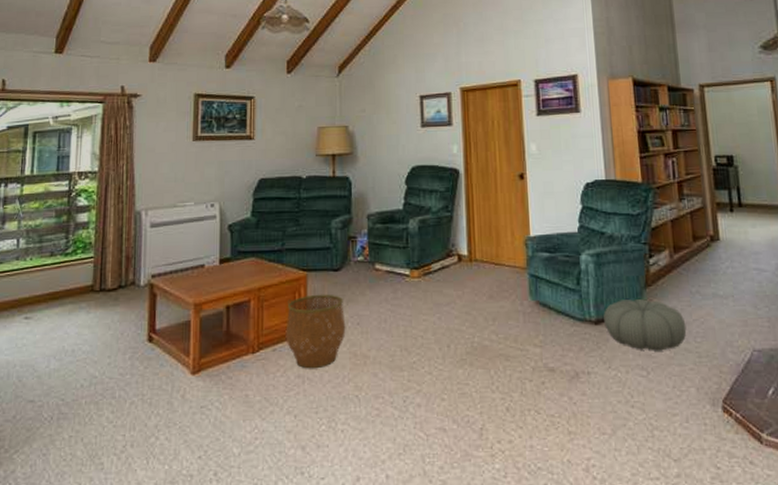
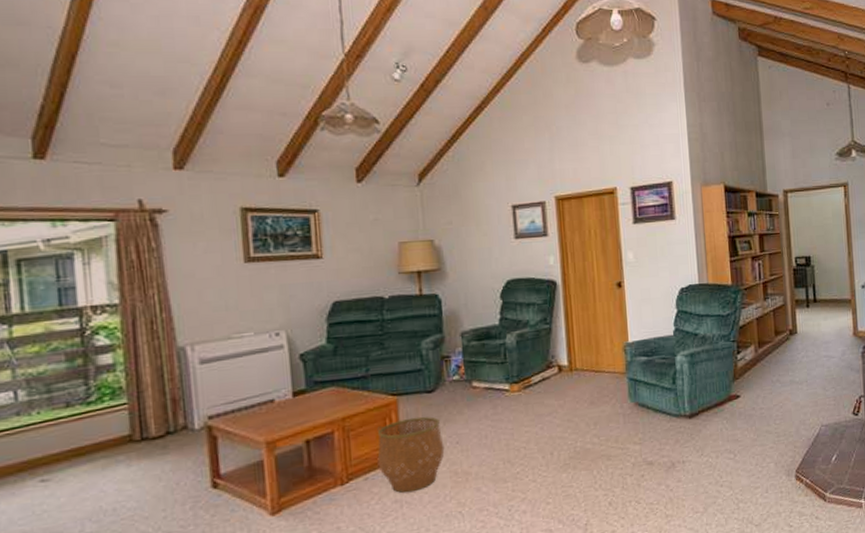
pouf: present [603,299,687,351] -> none [697,391,768,436]

